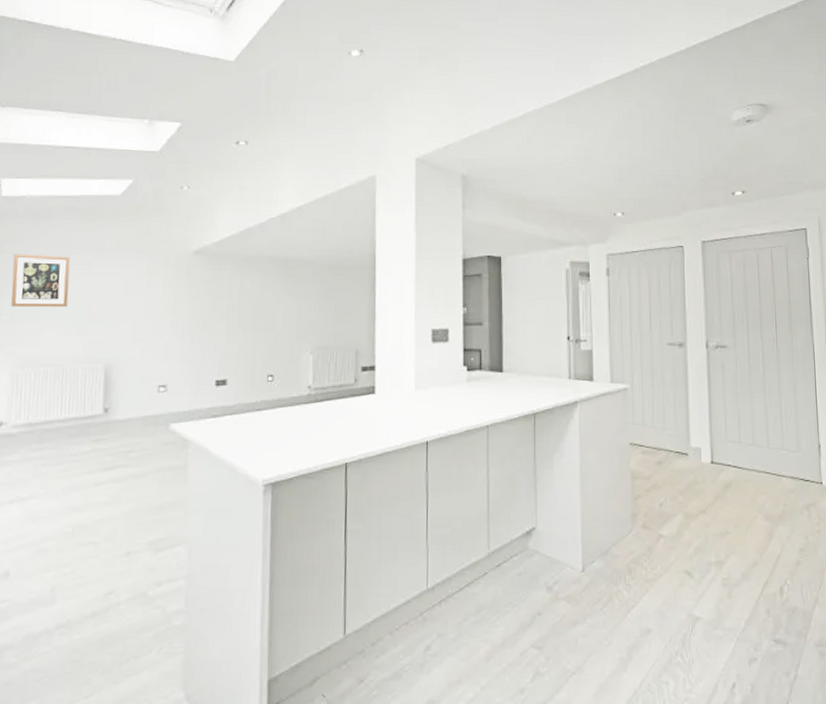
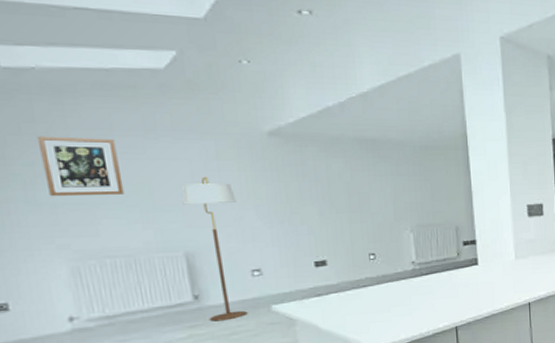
floor lamp: none [112,292,157,437] -> present [182,176,248,322]

